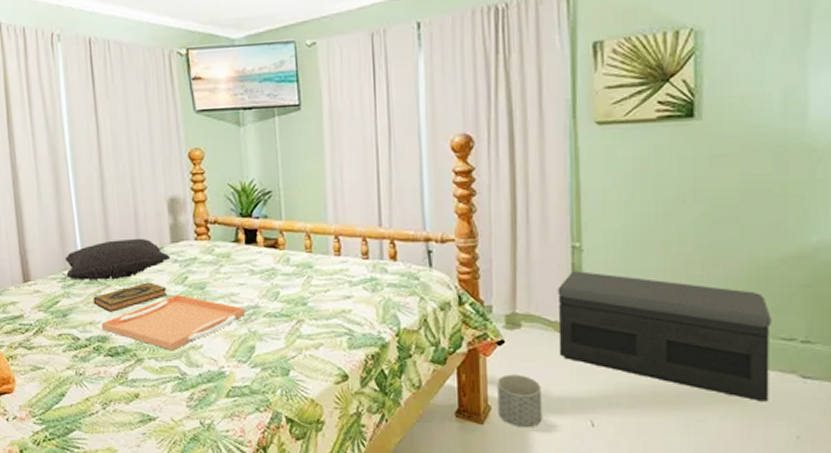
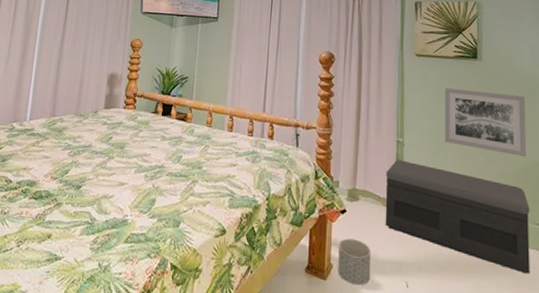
pillow: present [64,238,171,281] -> none [13,102,102,134]
hardback book: present [93,282,168,312] -> none [31,138,94,161]
serving tray: present [101,294,246,351] -> none [32,150,153,199]
wall art: none [641,163,770,252] -> present [444,87,527,158]

